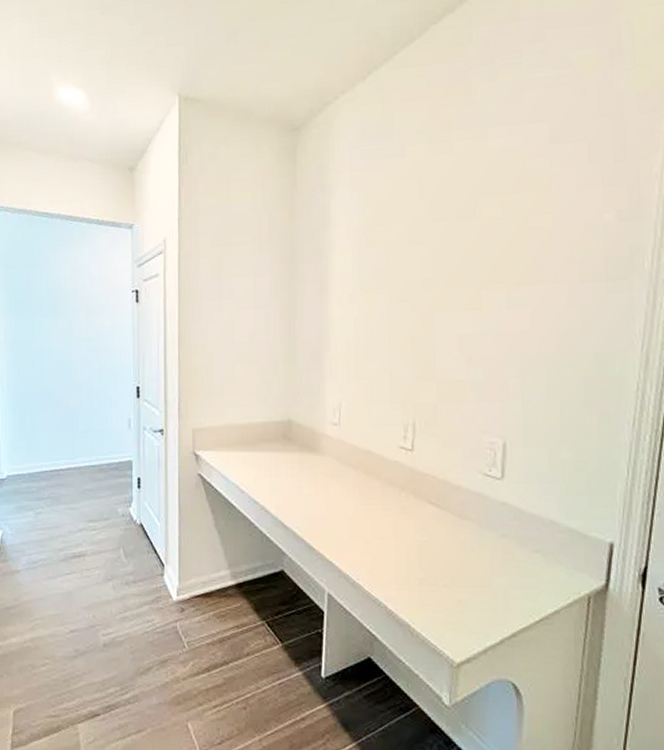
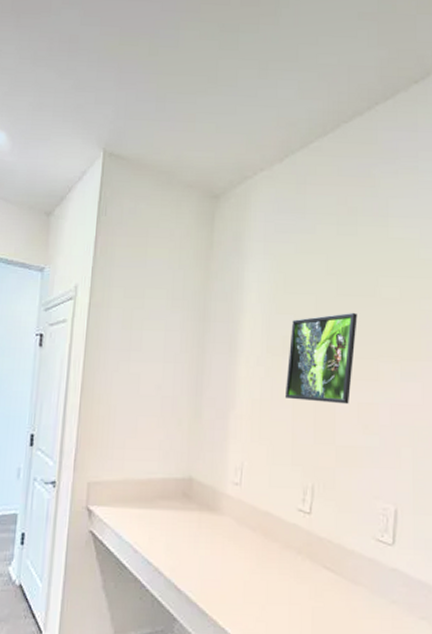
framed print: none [381,238,456,338] -> present [286,312,357,404]

